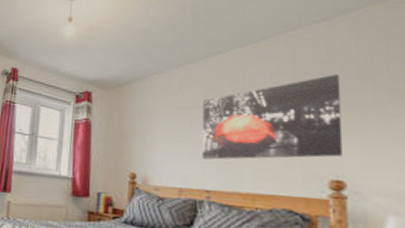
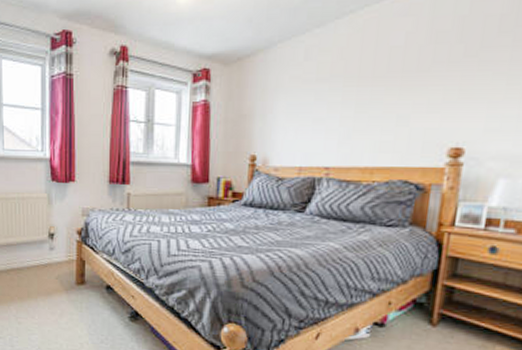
wall art: present [202,74,344,160] -> none [324,29,480,135]

